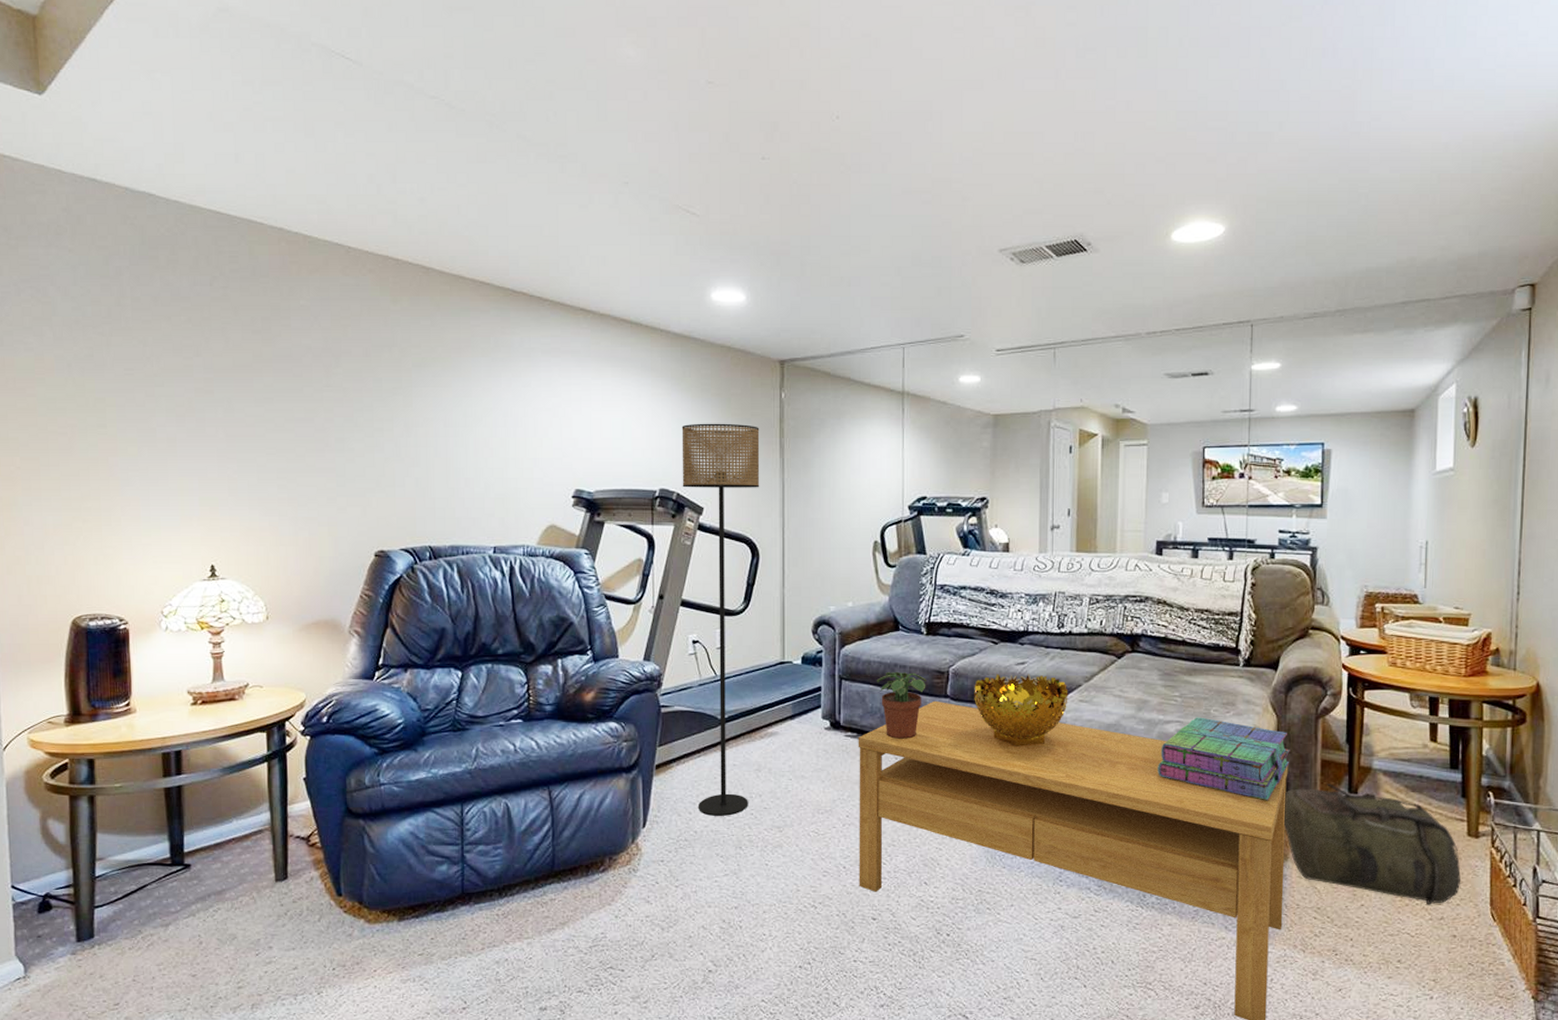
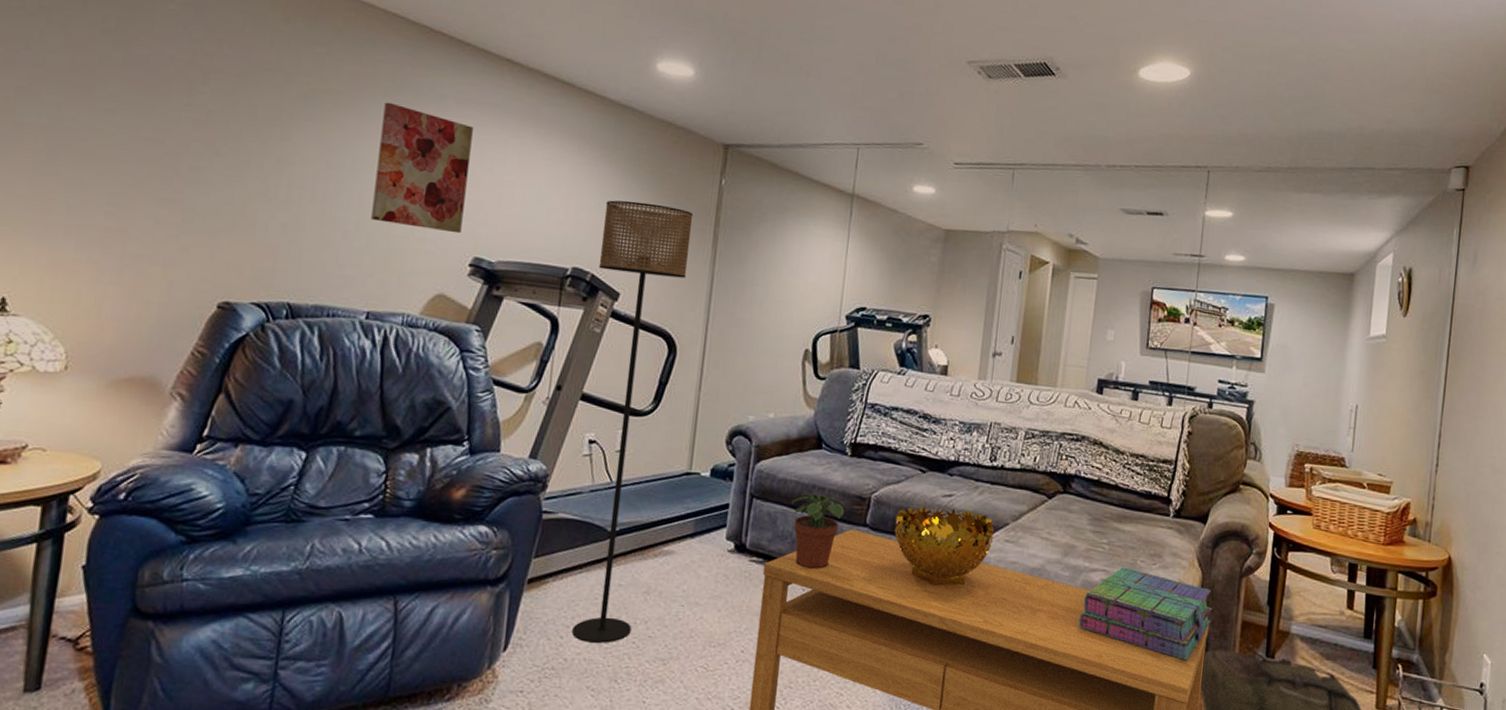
wall art: none [484,361,562,470] -> present [371,102,473,234]

